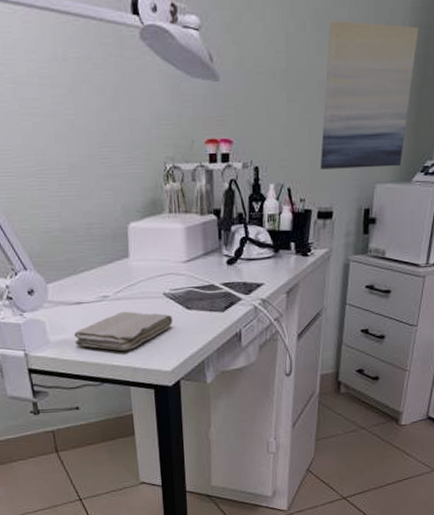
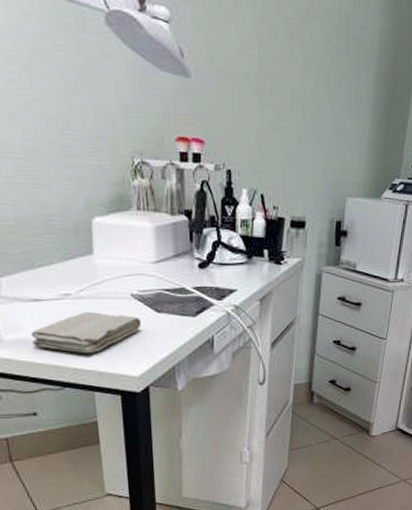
wall art: present [320,21,419,169] -> none [293,32,387,182]

